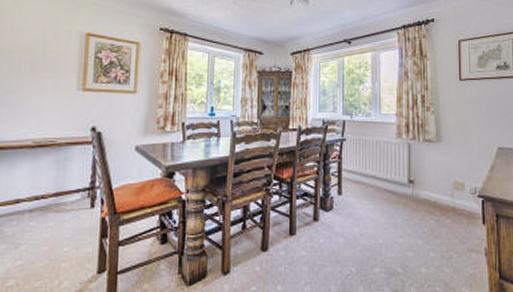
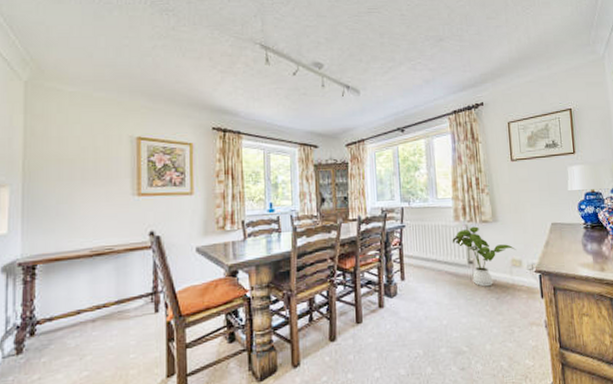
house plant: none [393,145,460,208] -> present [452,226,517,287]

